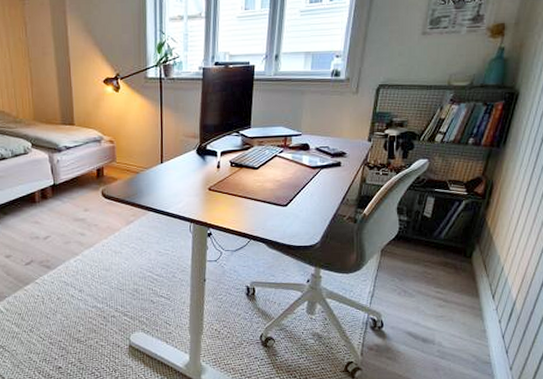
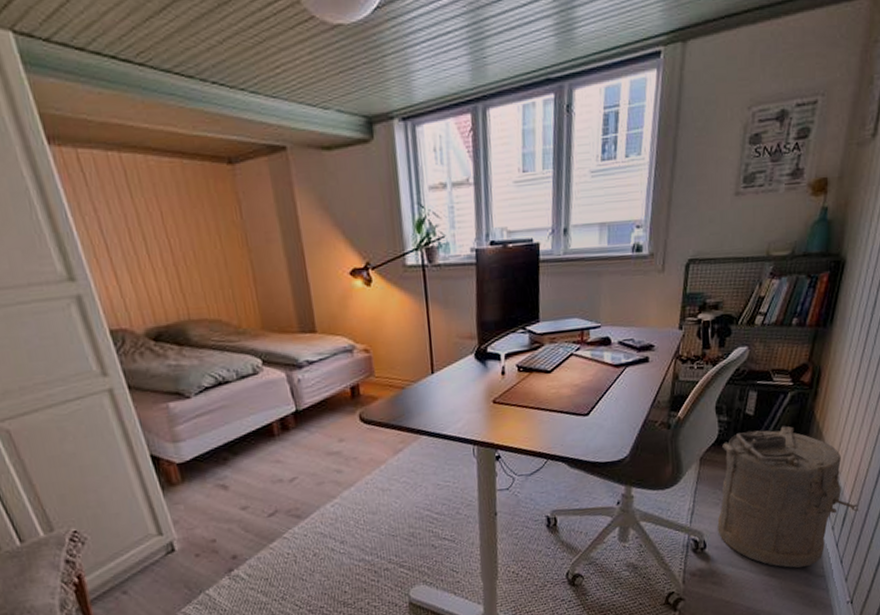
laundry hamper: none [394,229,525,353] -> present [717,426,859,568]

